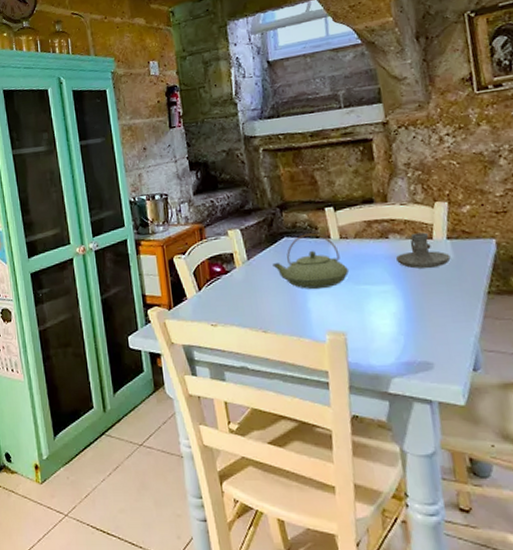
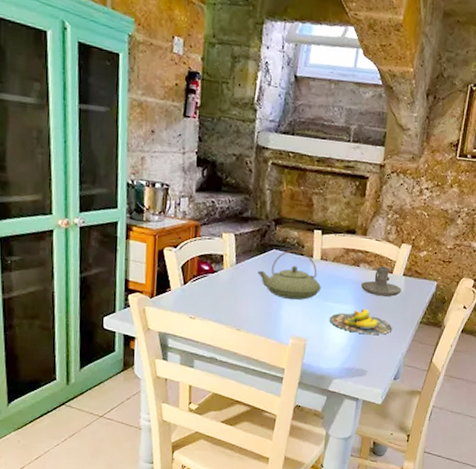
banana: none [367,285,453,317] -> present [329,308,393,335]

